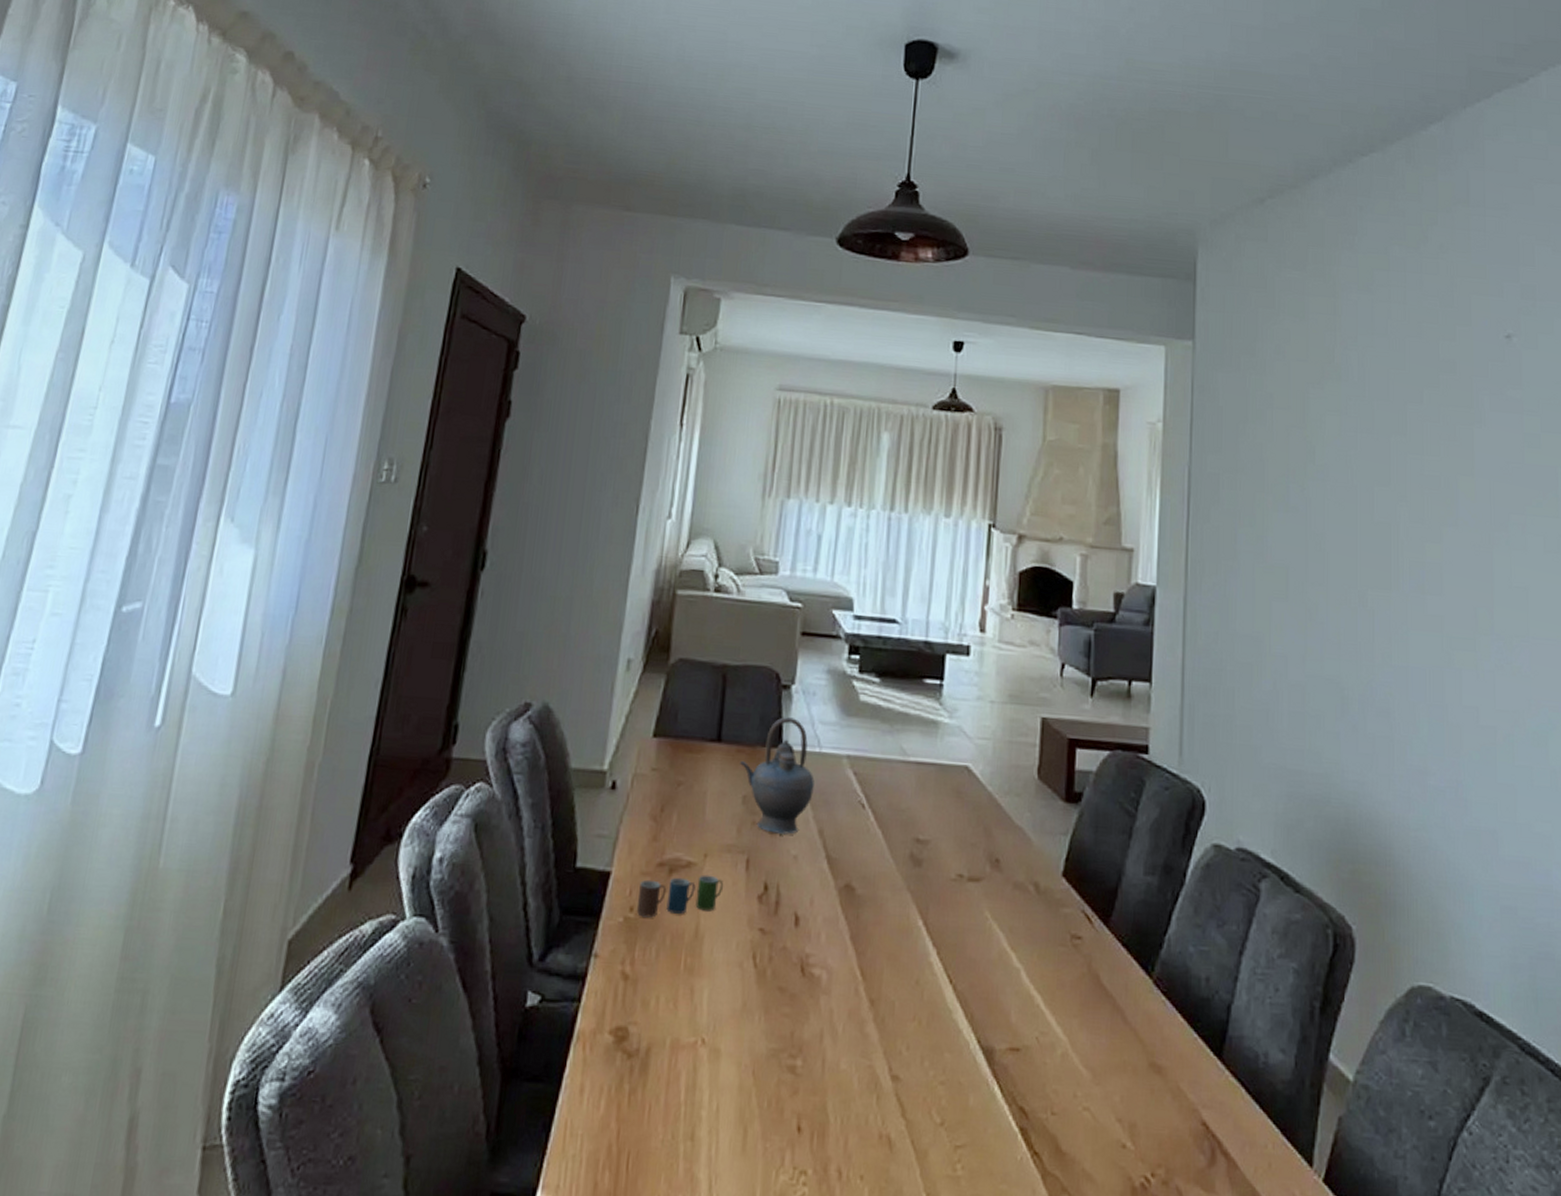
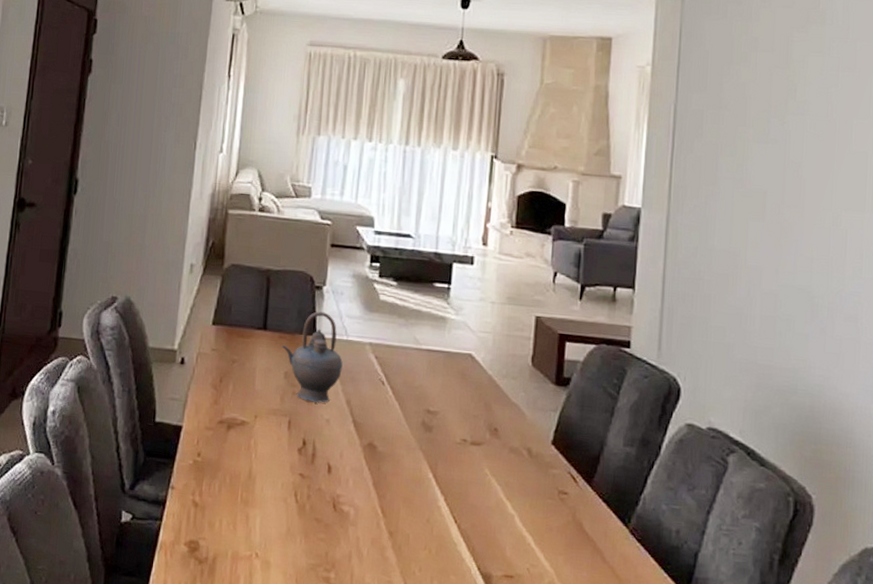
cup: present [636,874,724,918] -> none [202,431,271,462]

